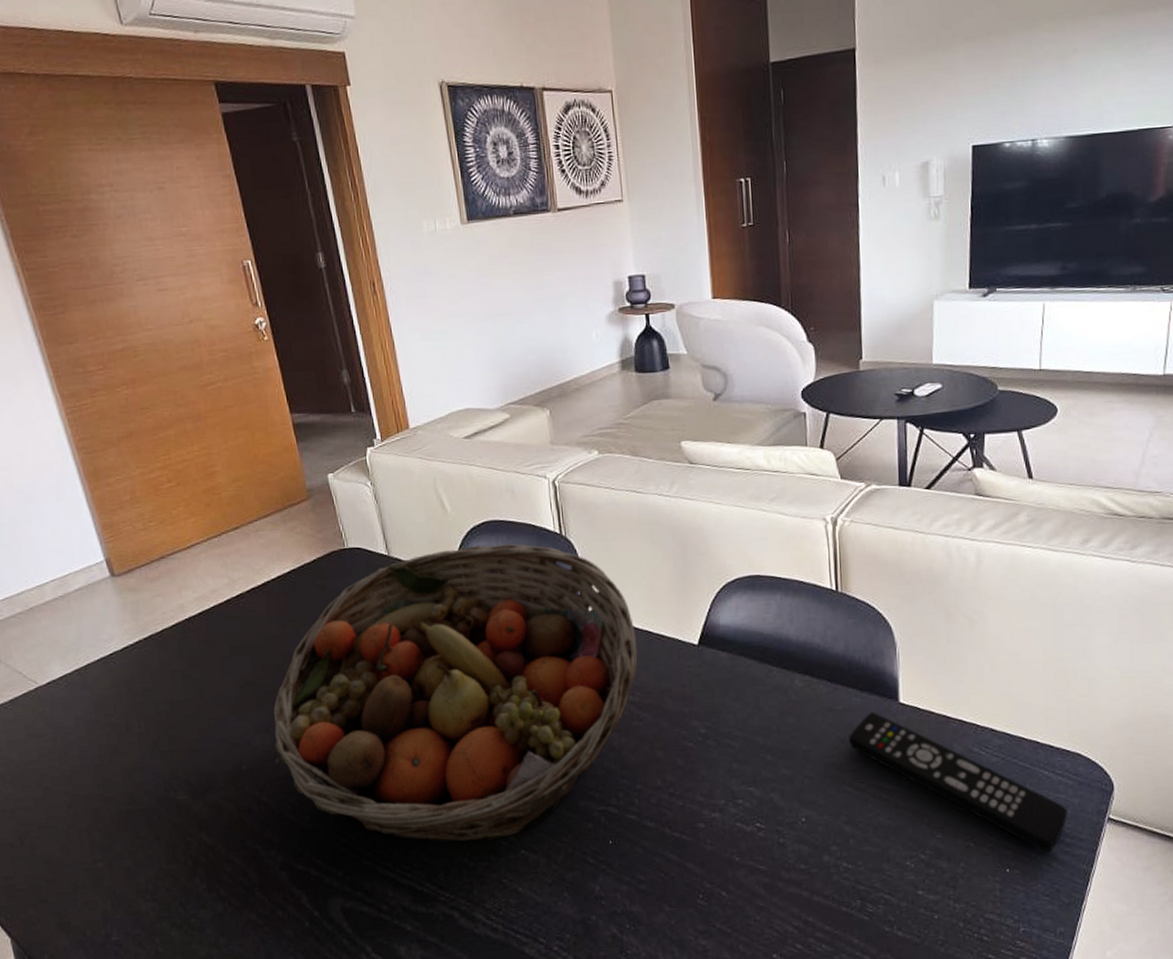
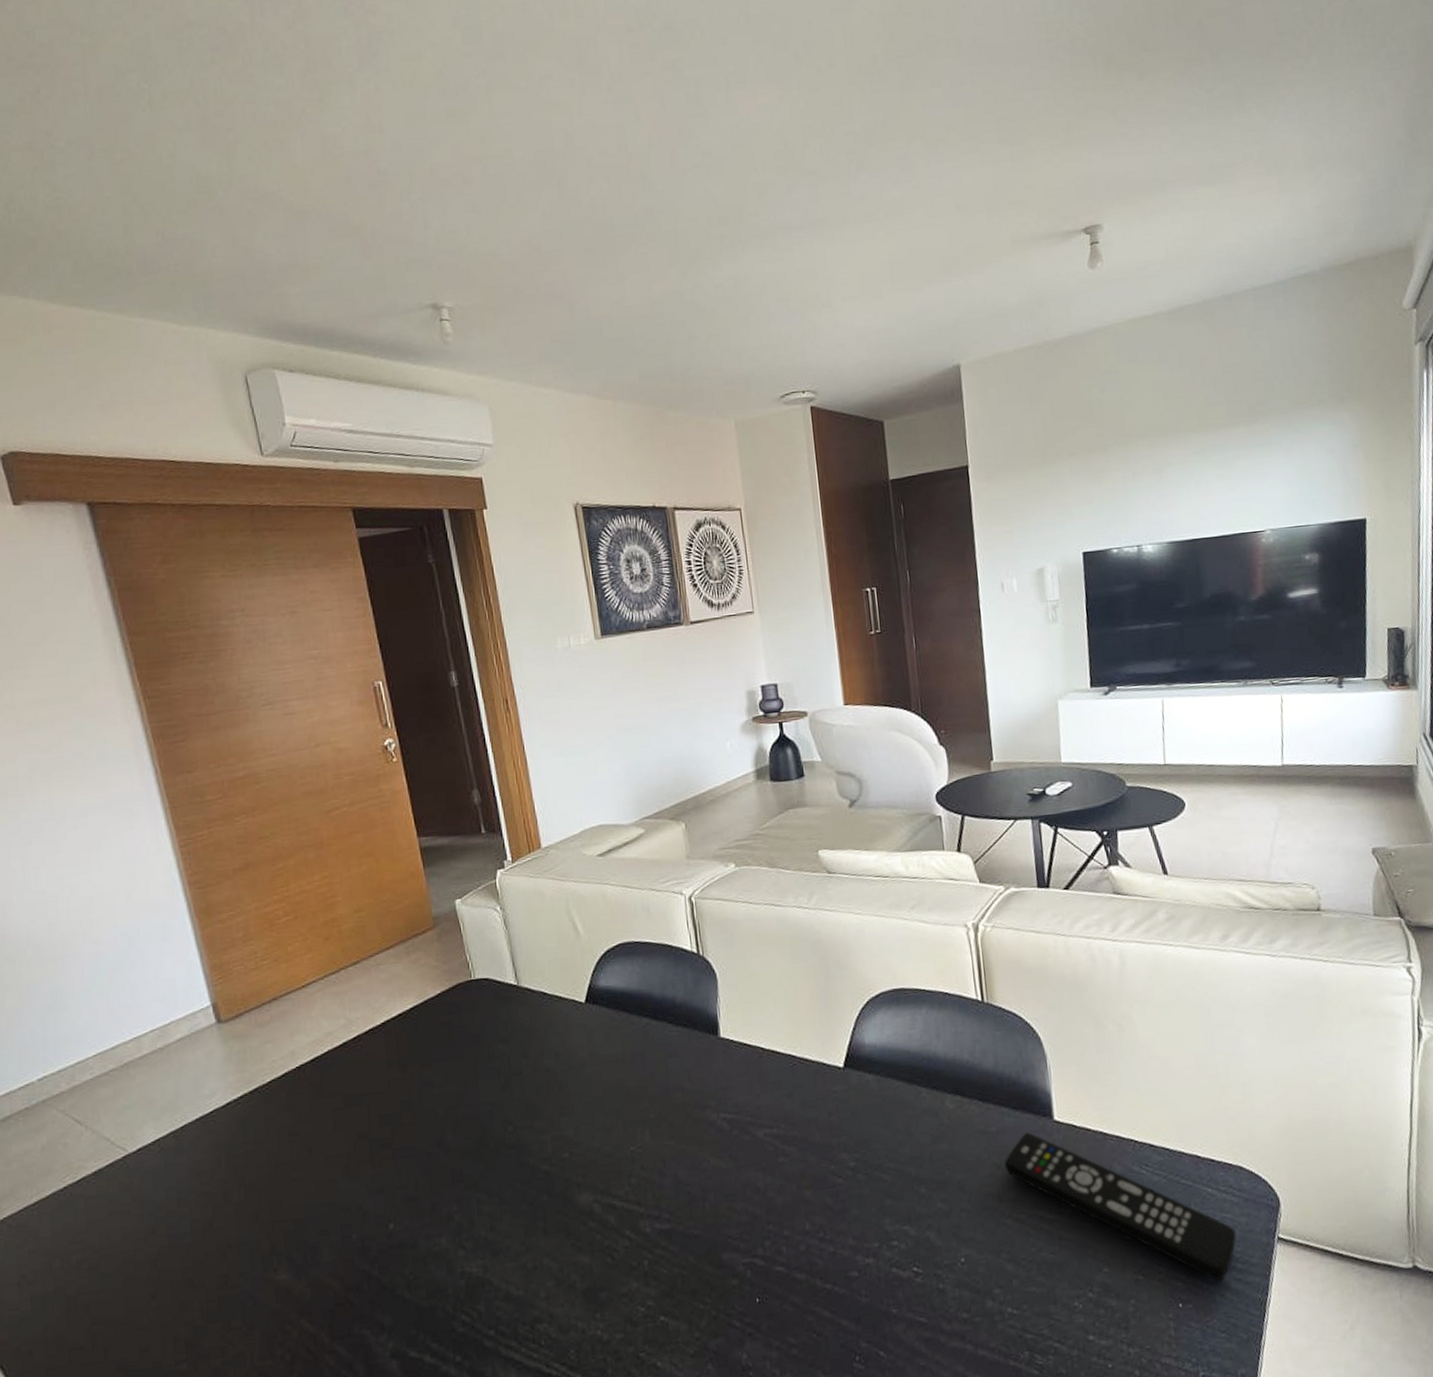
fruit basket: present [273,543,638,844] -> none [388,966,782,1315]

